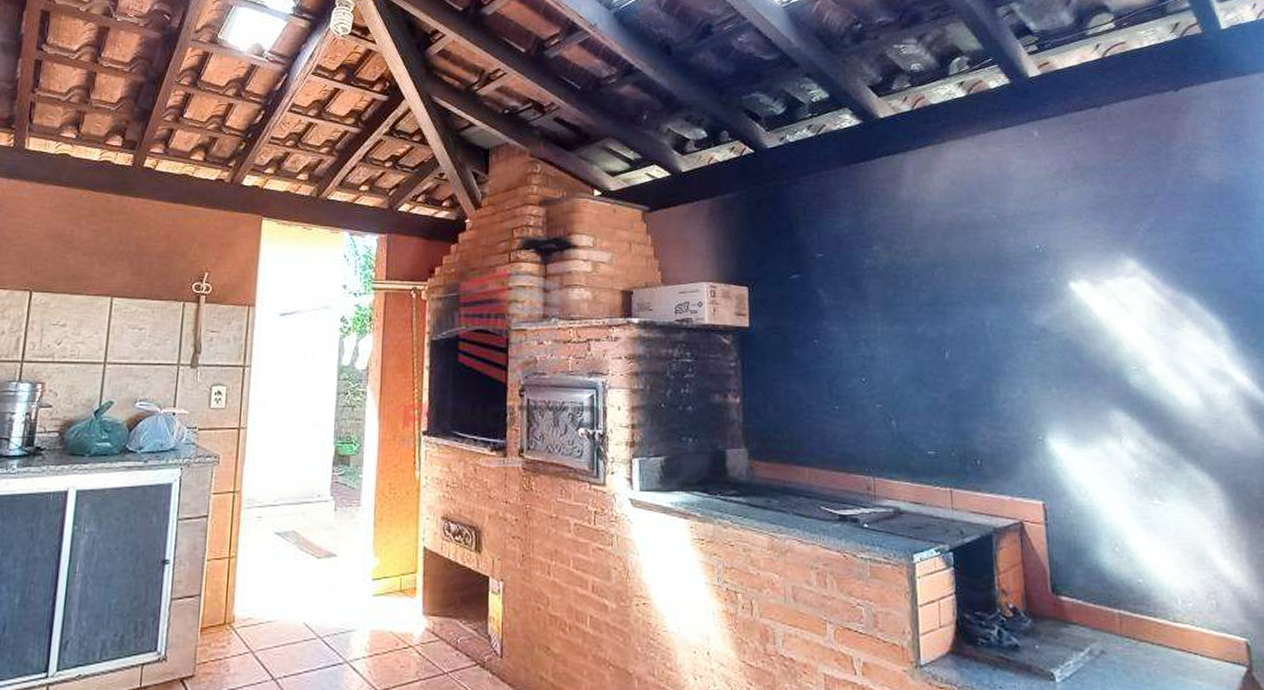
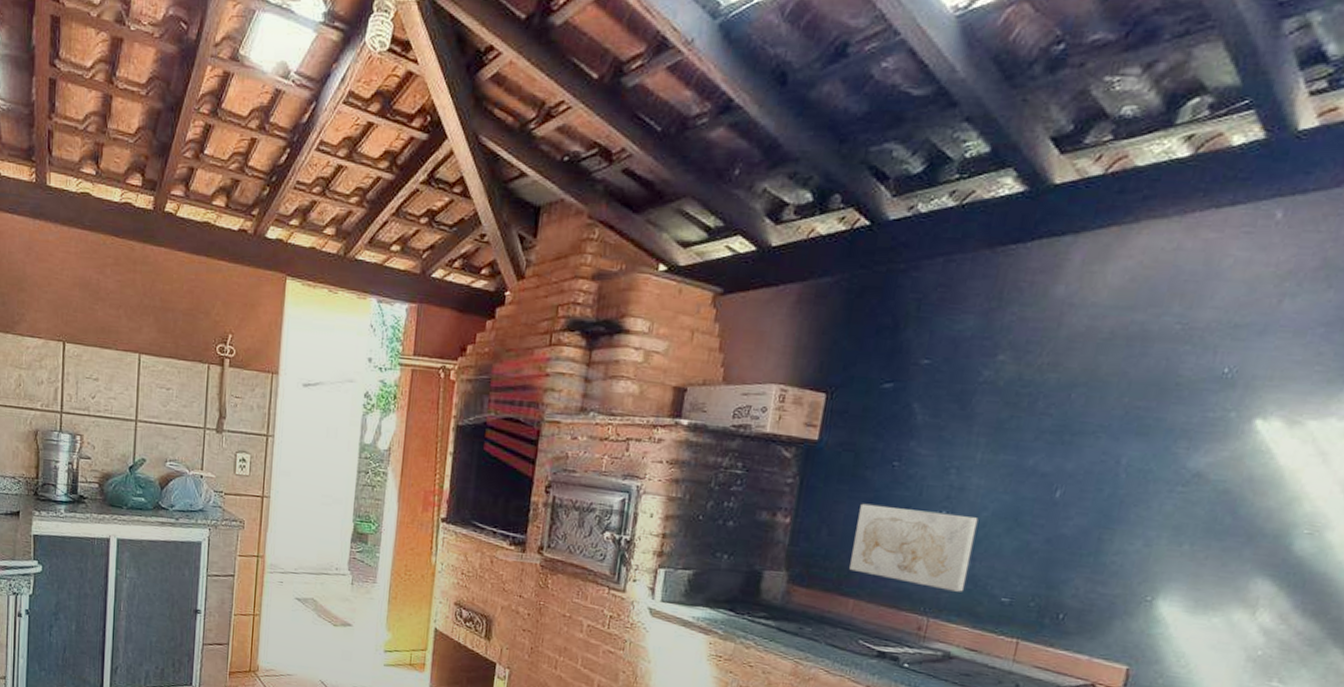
wall art: none [795,378,896,450] -> present [849,503,979,592]

